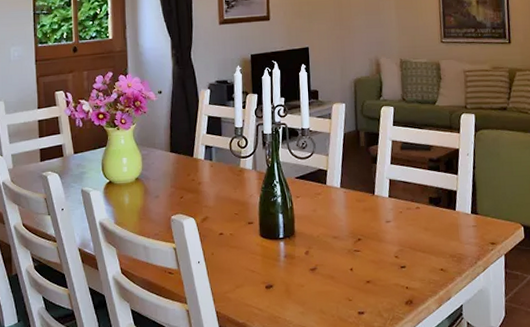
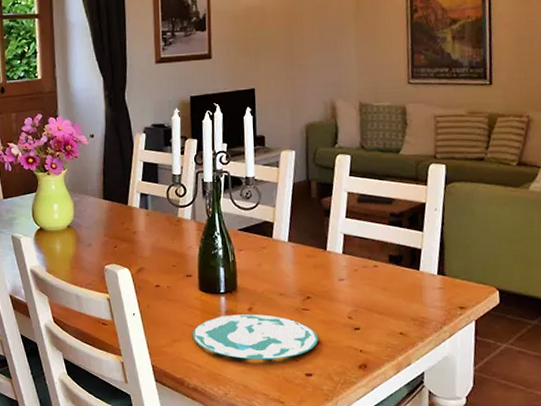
plate: none [253,257,369,301] -> present [192,314,319,360]

